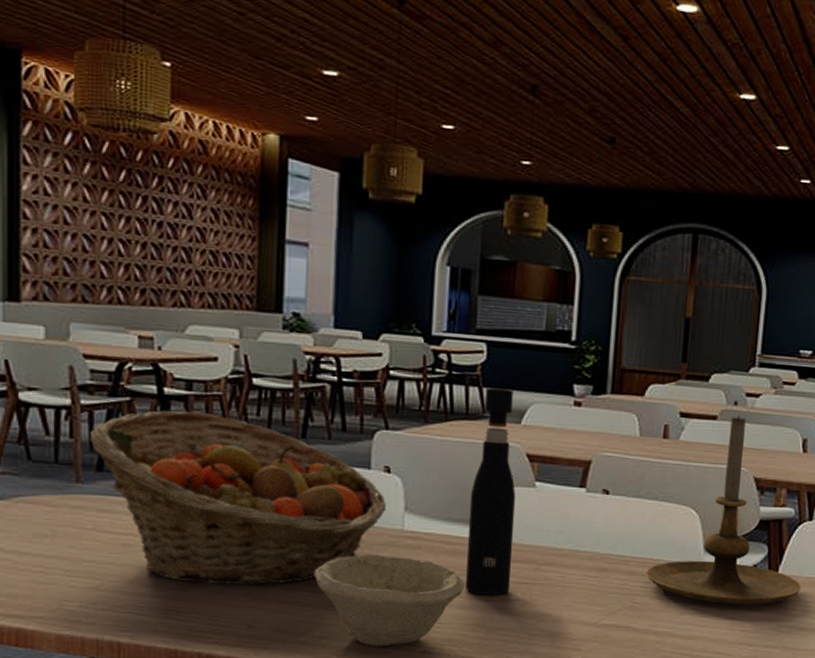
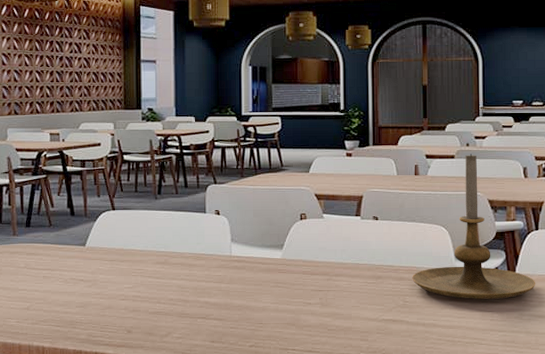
fruit basket: present [91,410,386,585] -> none [22,181,218,302]
bowl: present [315,554,465,647] -> none [172,275,277,343]
pepper grinder: present [464,387,516,595] -> none [277,148,311,301]

